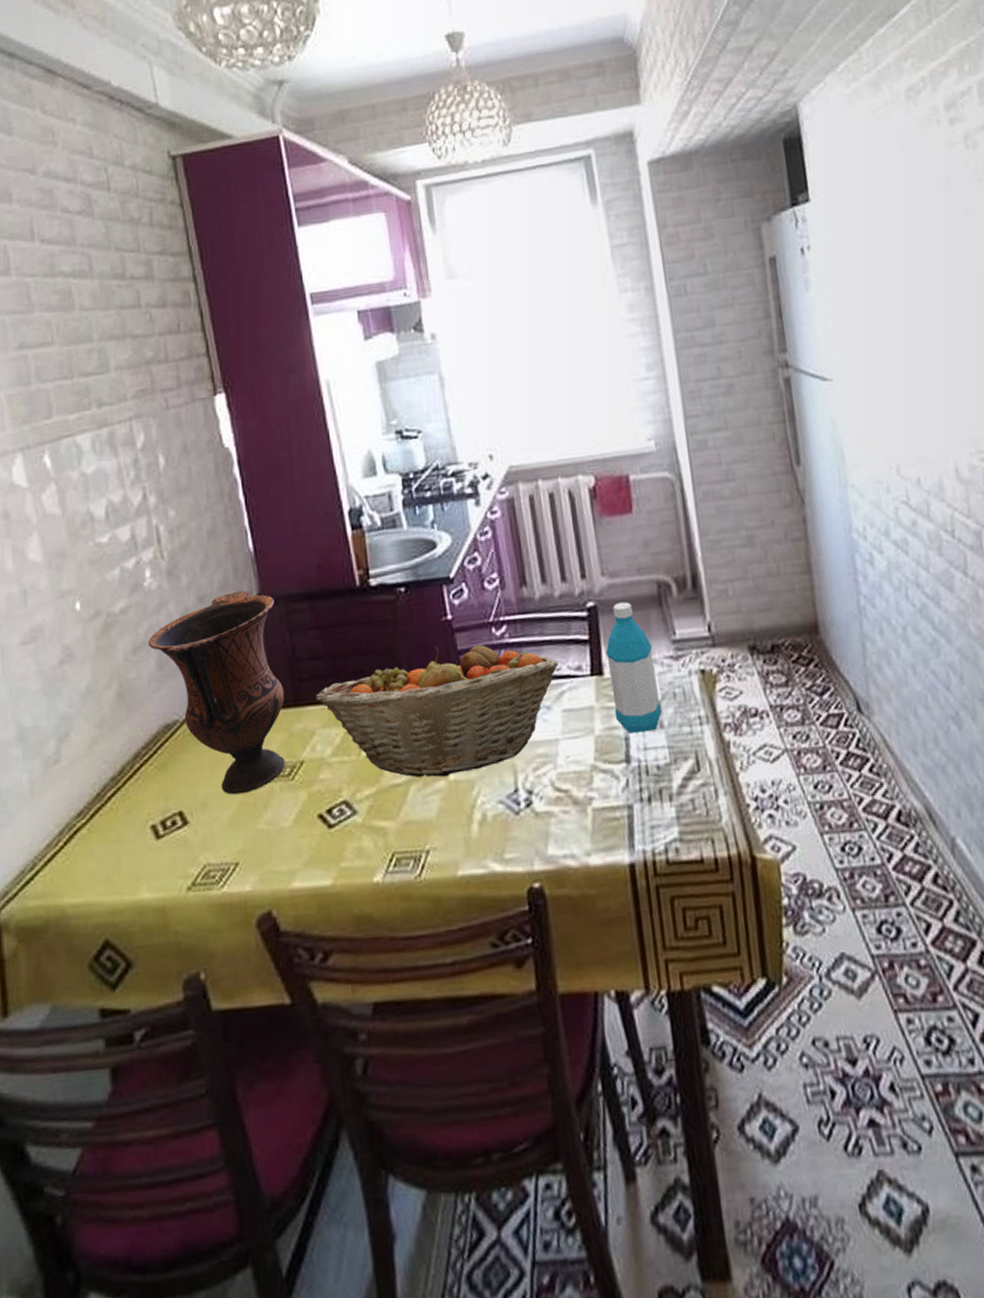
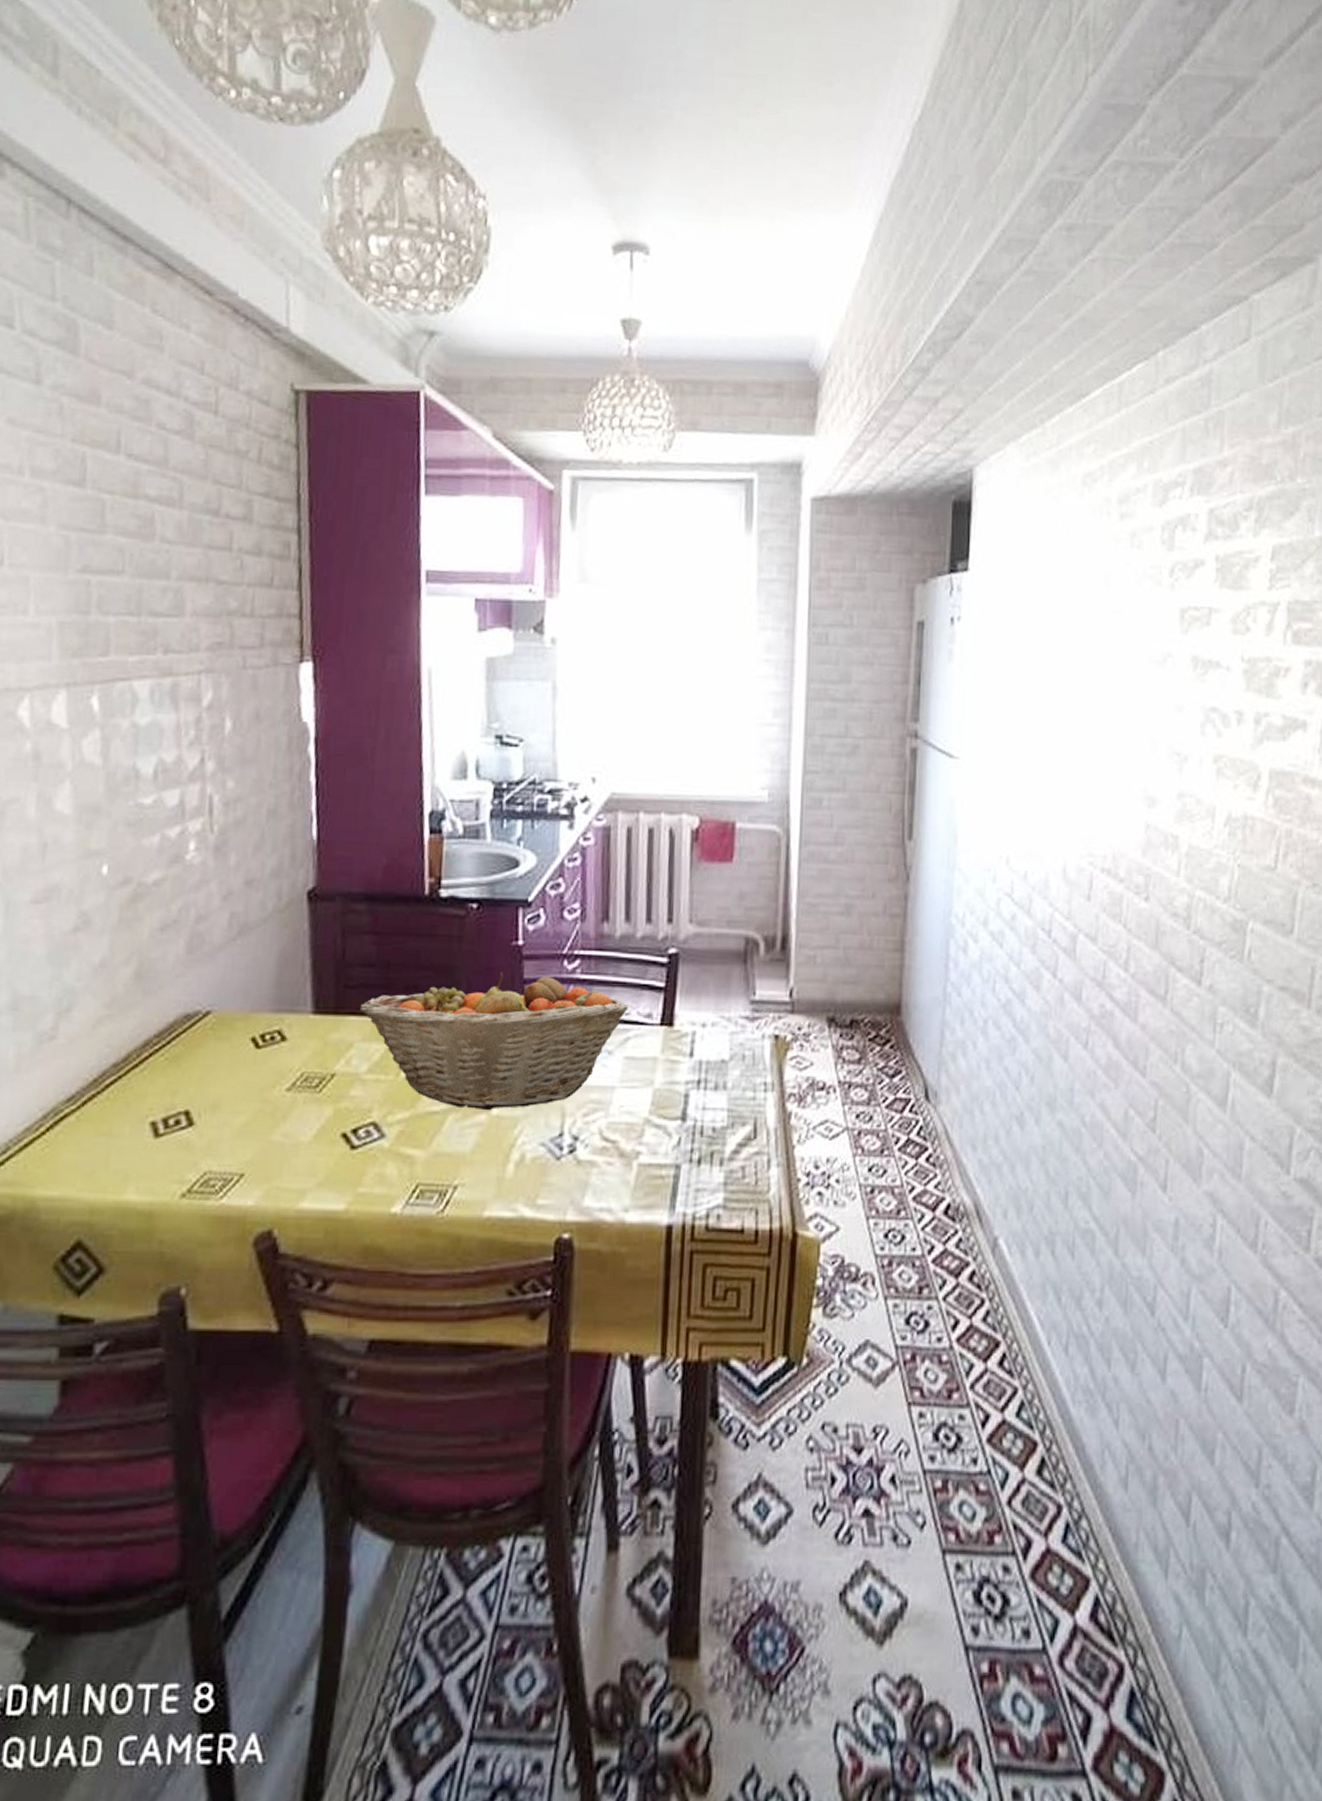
vase: present [147,590,285,795] -> none [179,880,331,1101]
water bottle: present [606,601,662,734] -> none [678,953,729,1091]

